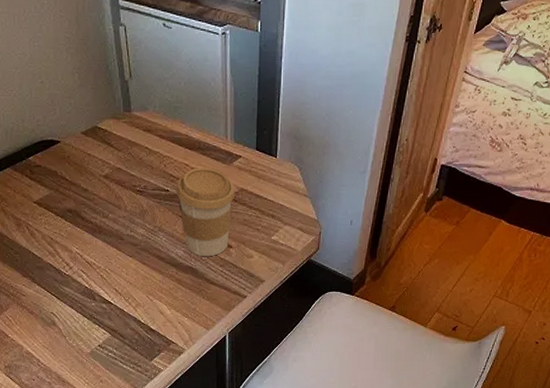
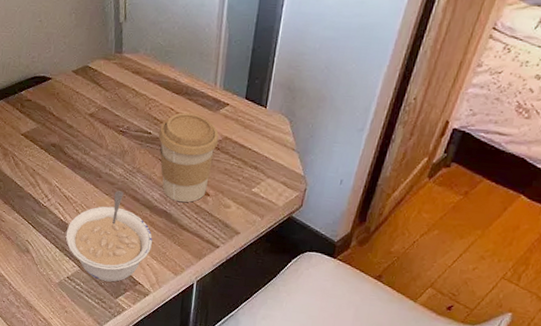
legume: none [92,251,181,345] -> present [65,191,152,282]

